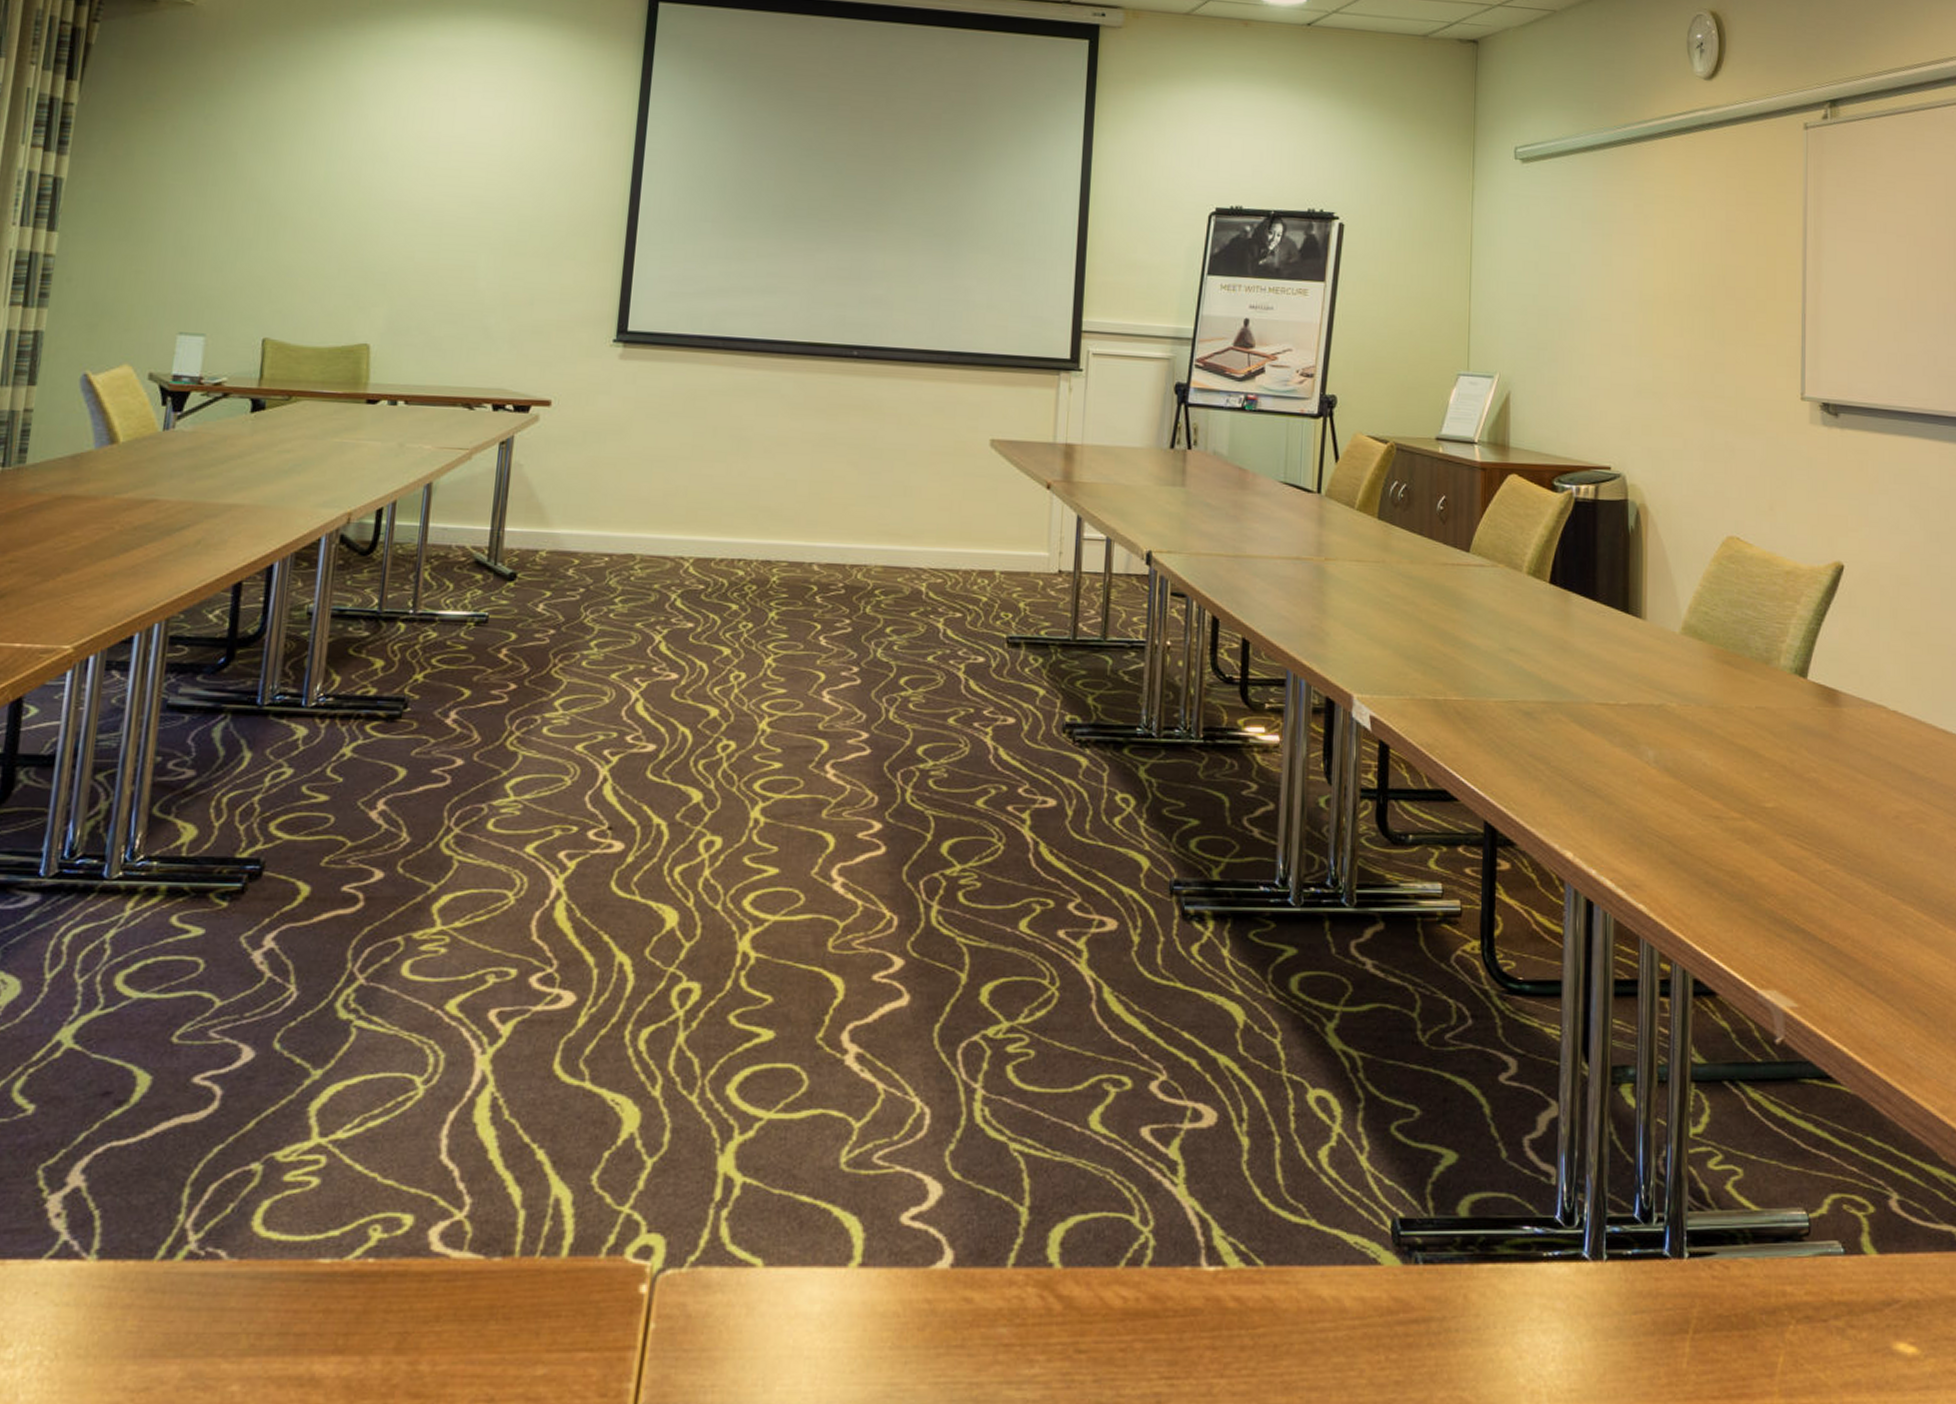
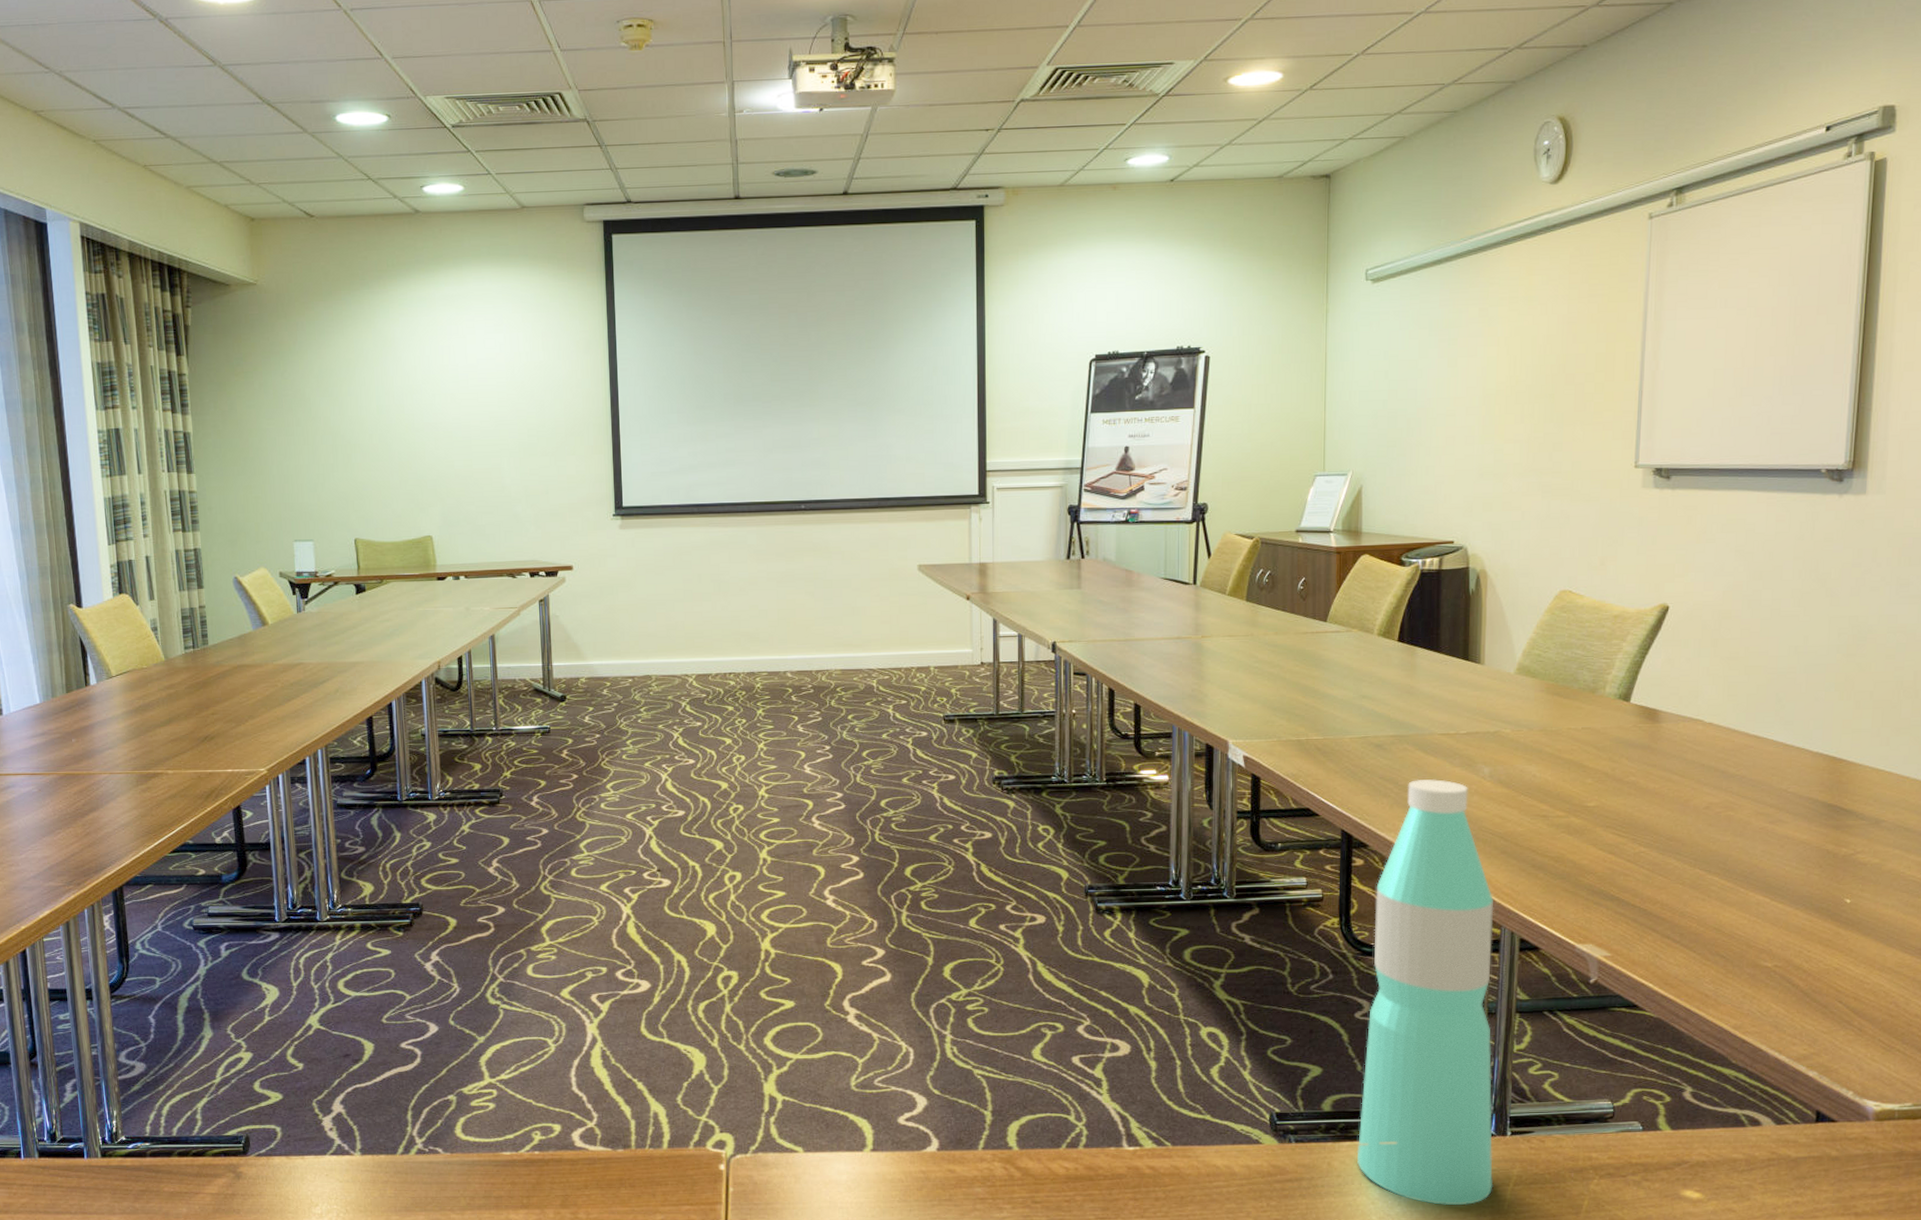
water bottle: none [1500,761,1669,1361] -> present [1356,779,1494,1205]

